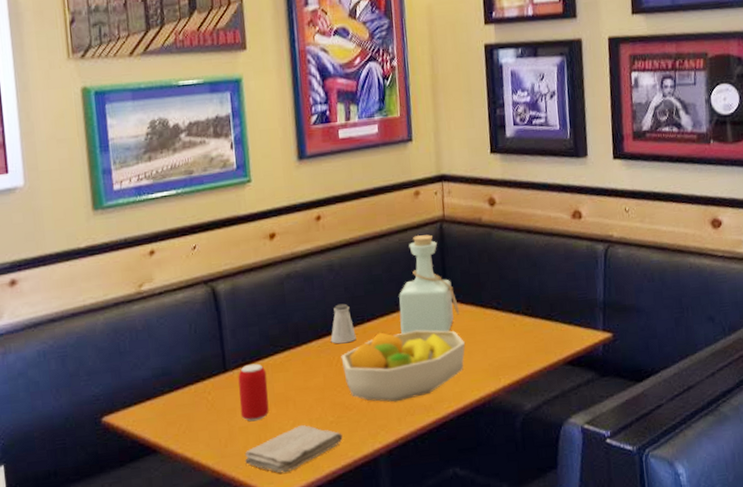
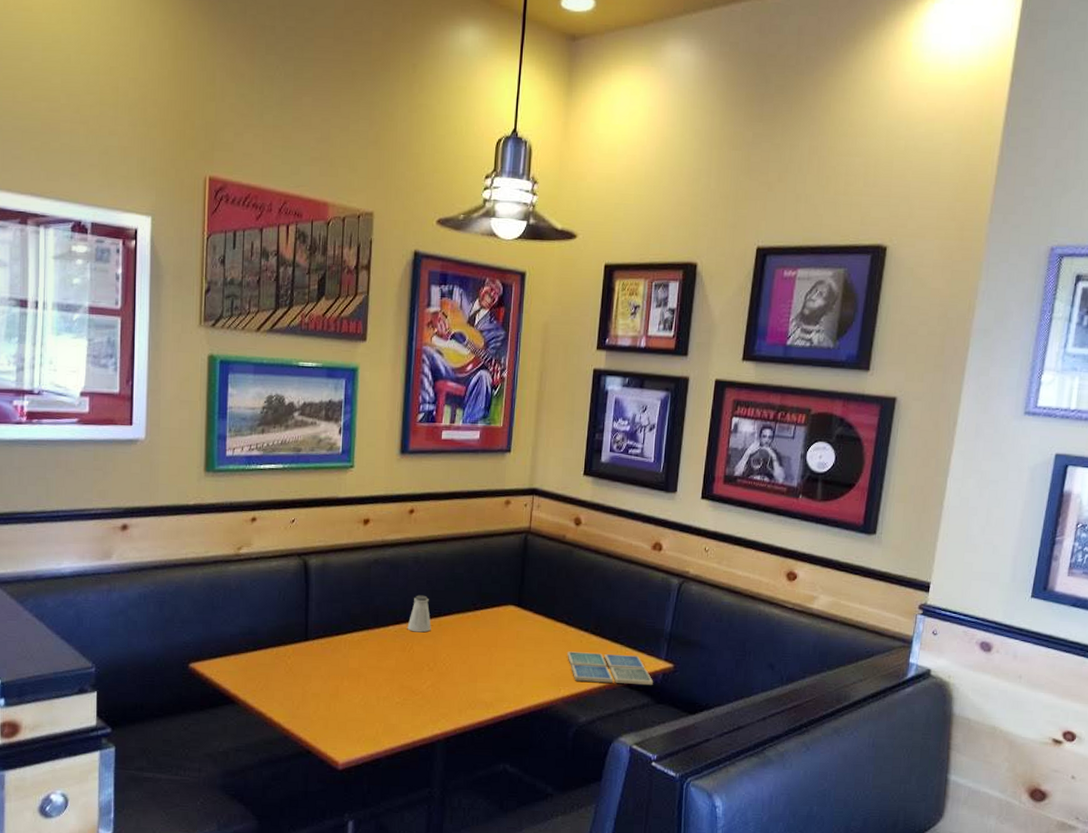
beverage can: present [238,363,269,422] -> none [315,637,344,690]
washcloth: present [244,424,343,473] -> none [313,700,406,742]
fruit bowl: present [341,330,466,402] -> none [414,627,533,695]
bottle: present [399,234,459,335] -> none [474,542,531,637]
drink coaster: none [501,330,595,367] -> present [567,651,654,686]

